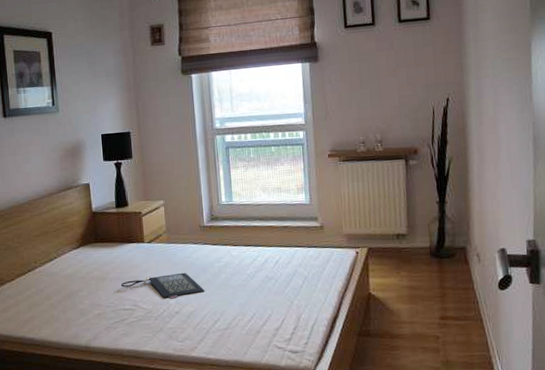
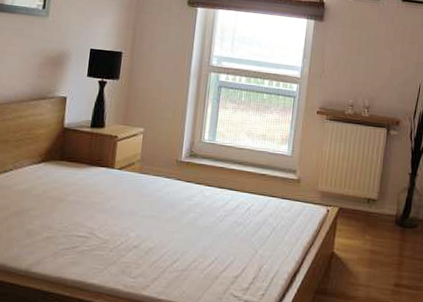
clutch bag: present [121,272,205,299] -> none [80,205,170,232]

